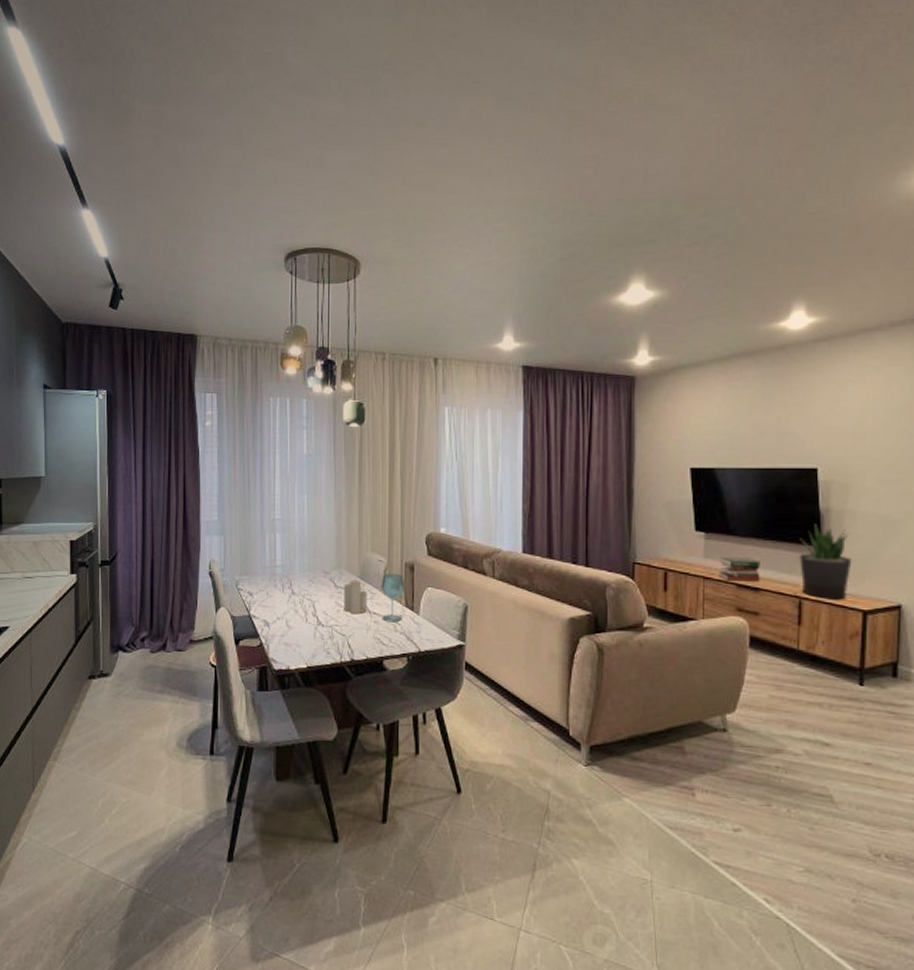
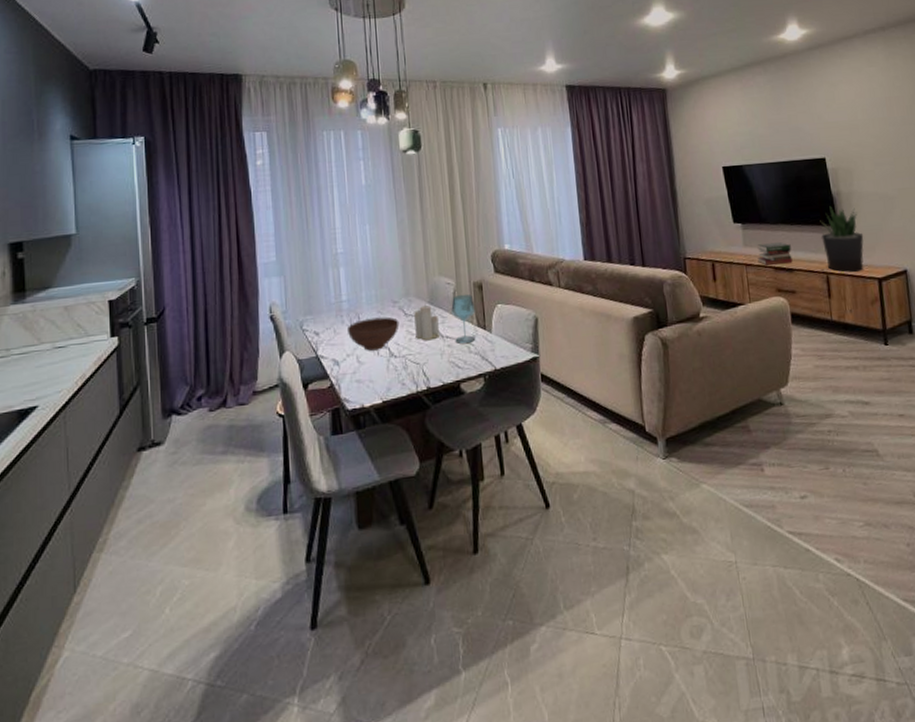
bowl: none [280,585,329,617] -> present [348,316,400,351]

